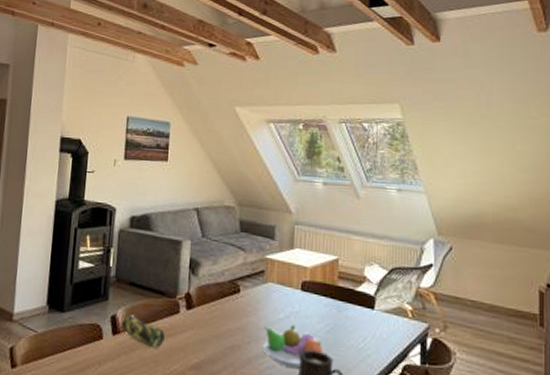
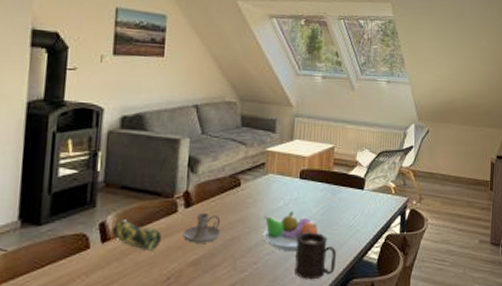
candle holder: none [184,316,221,348] -> present [183,212,221,243]

